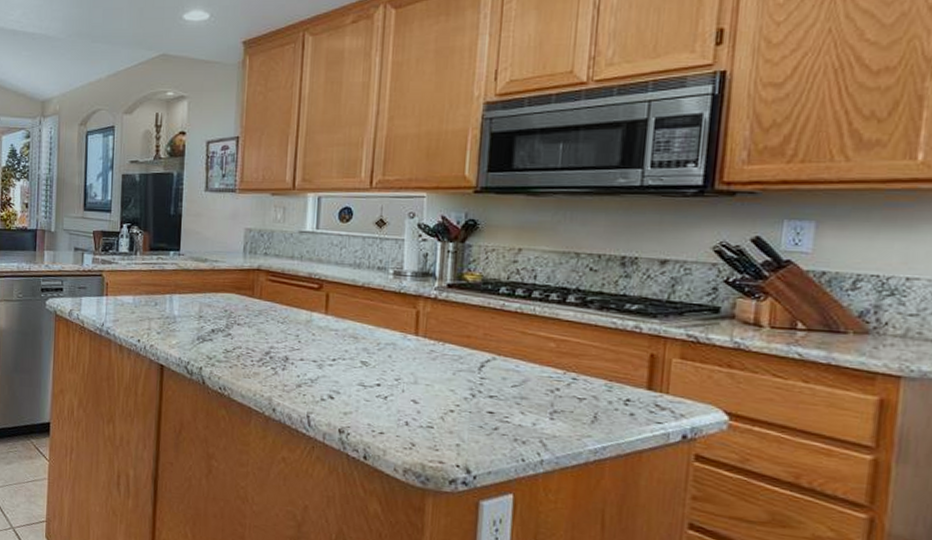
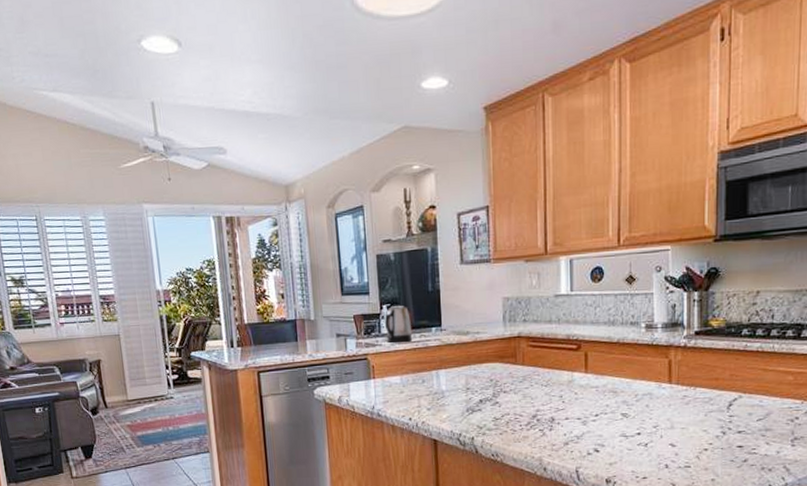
kettle: none [123,226,150,264] -> present [385,306,413,344]

